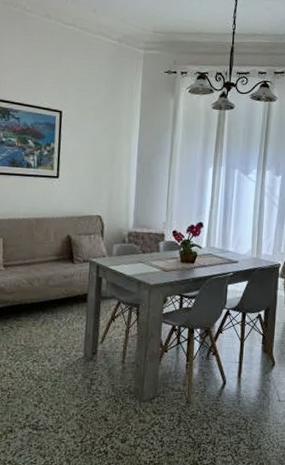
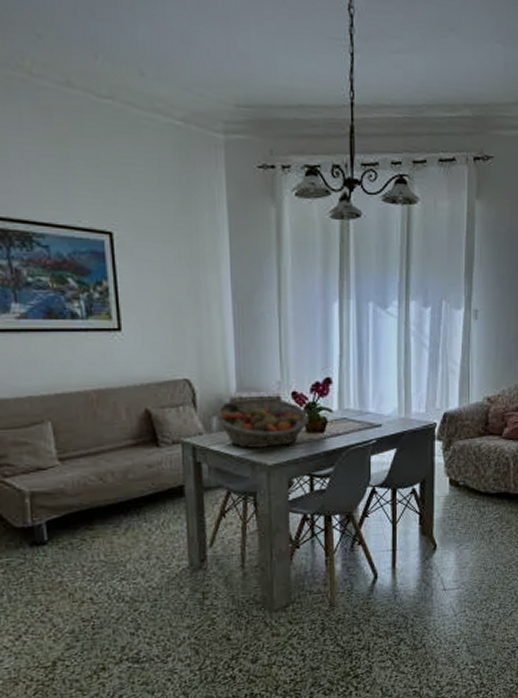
fruit basket: none [116,233,184,271] -> present [215,398,309,448]

